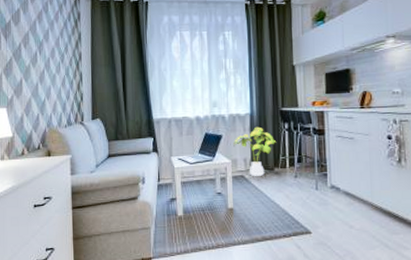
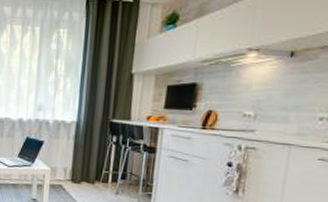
house plant: present [233,126,277,177] -> none [54,136,102,189]

